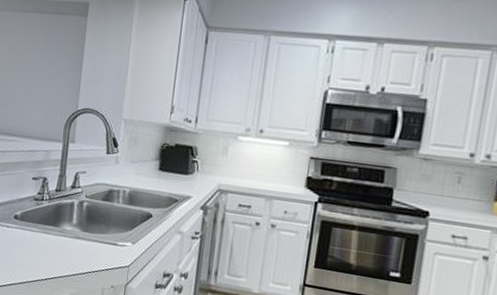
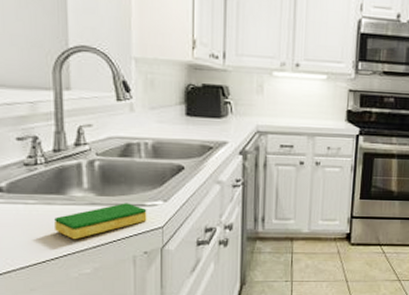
dish sponge: none [48,240,118,266] -> present [54,203,147,240]

